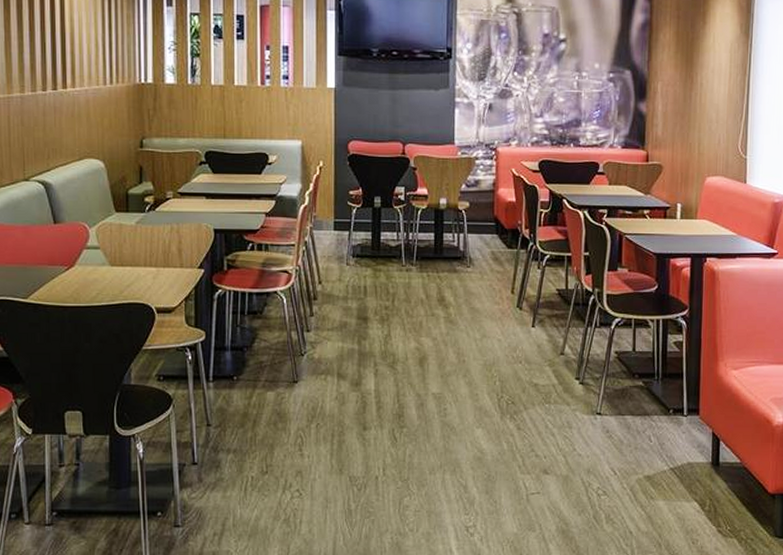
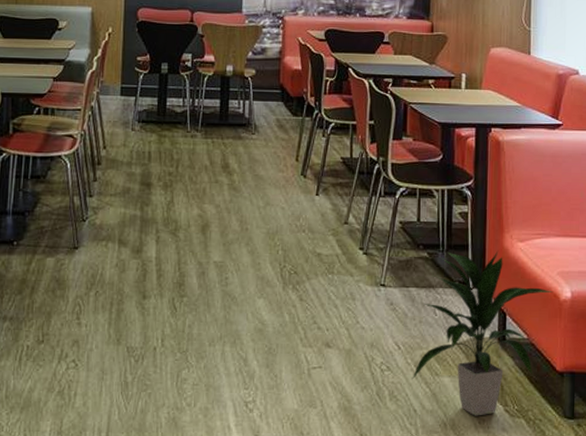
indoor plant: none [627,378,767,537] -> present [412,250,554,416]

